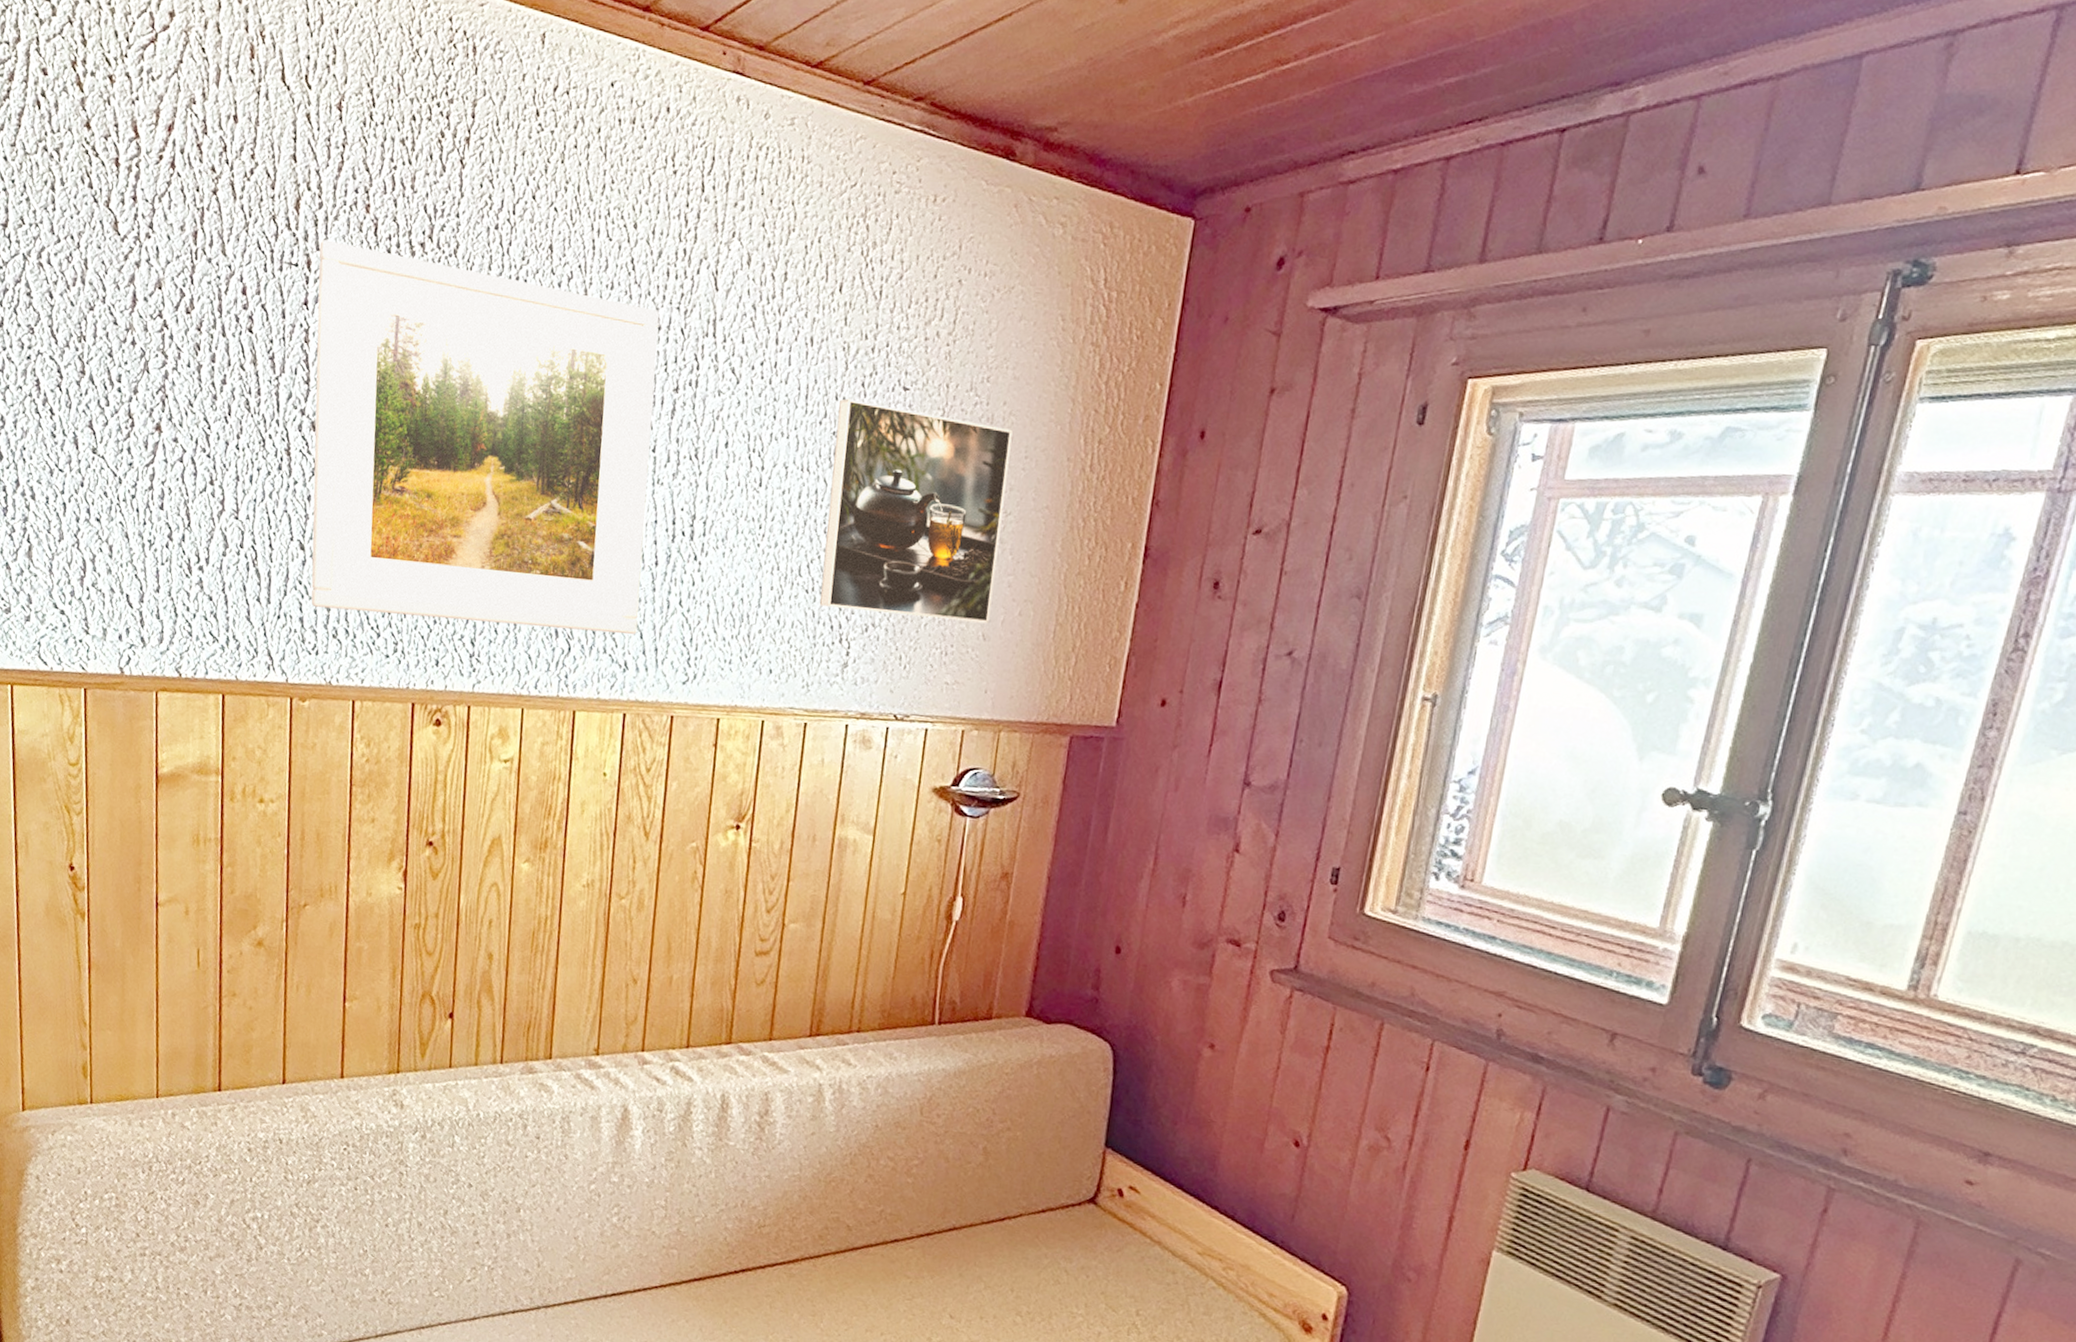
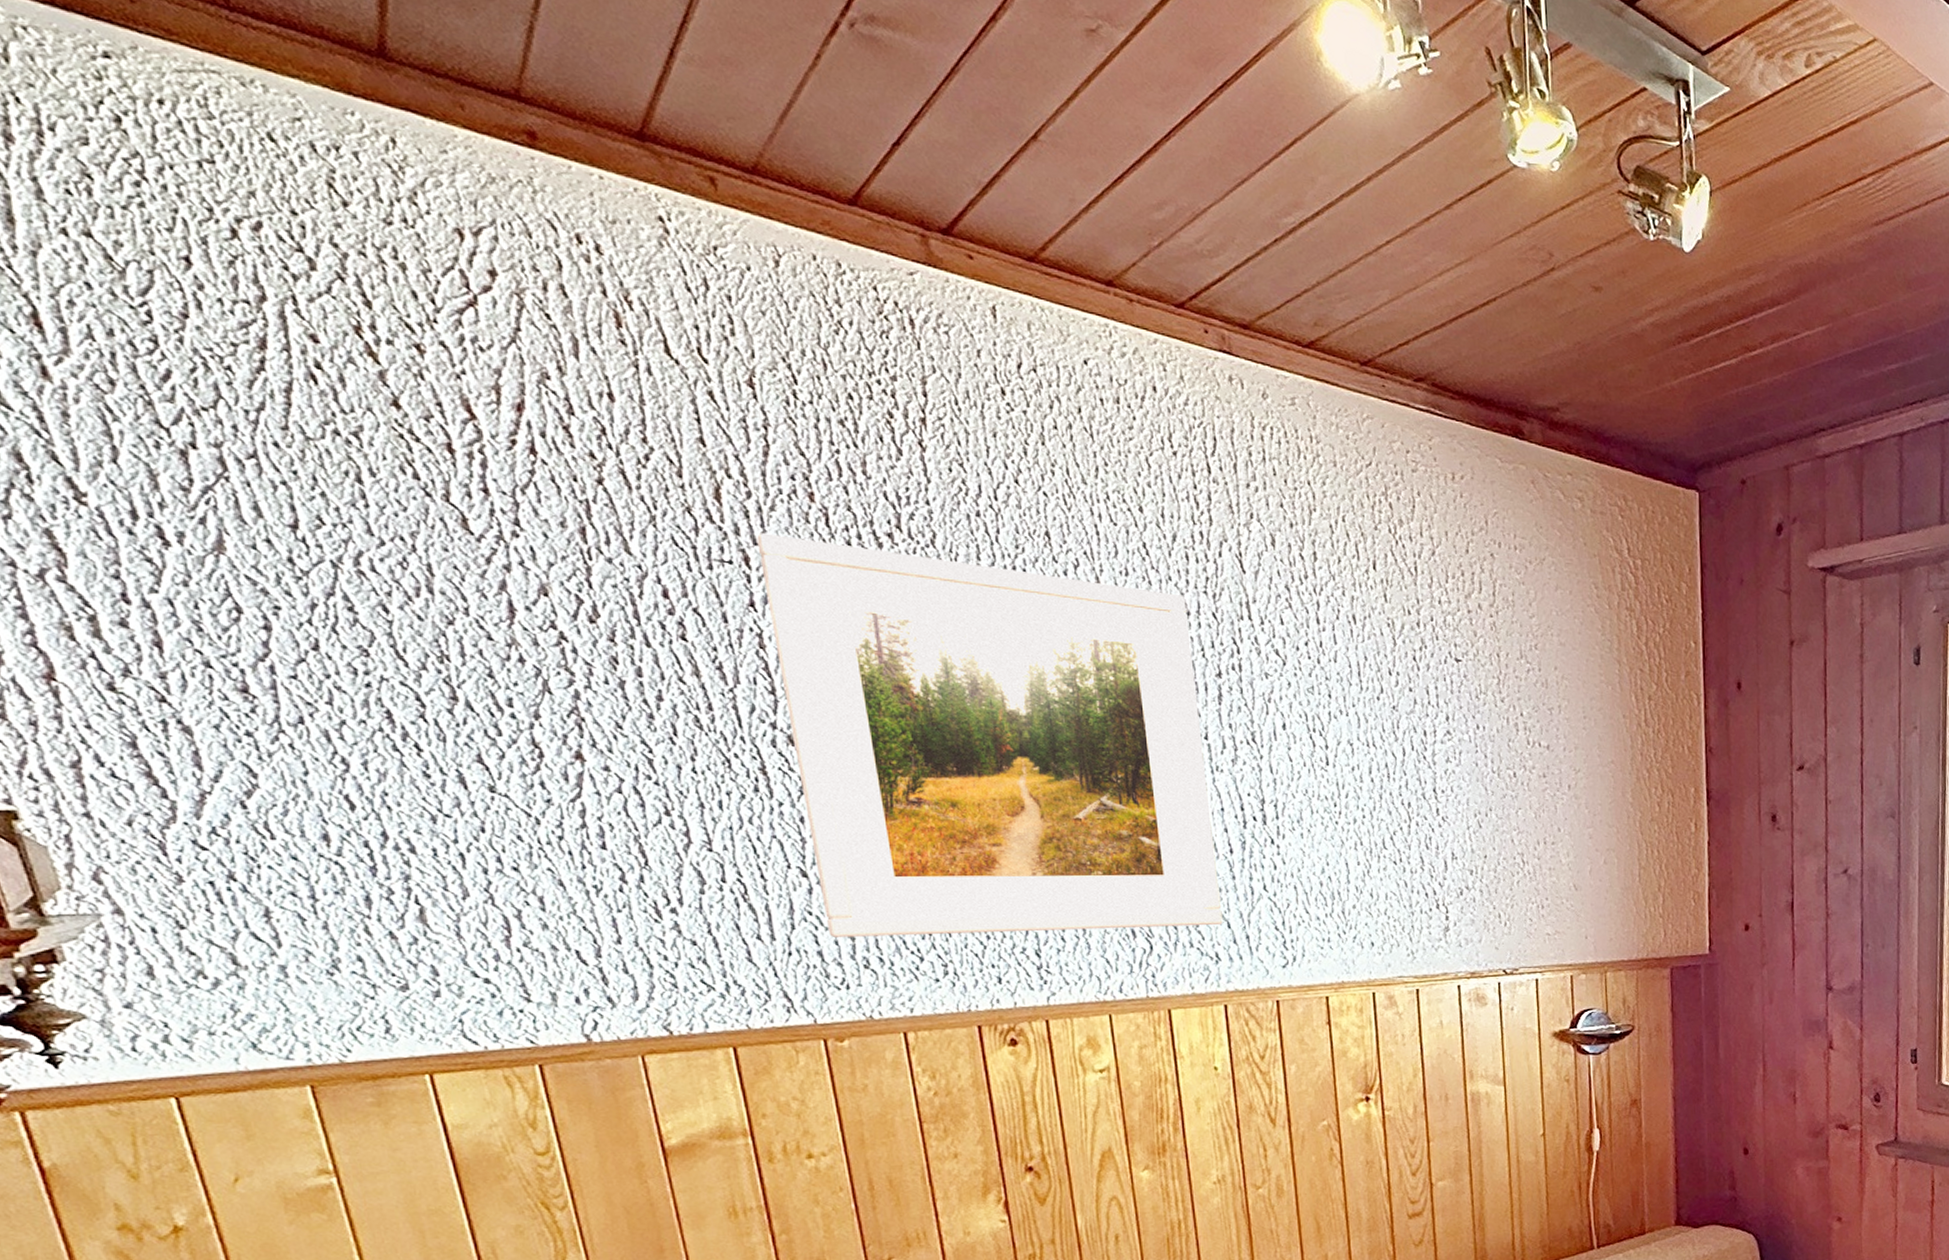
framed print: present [819,398,1013,624] -> none [1394,673,1578,876]

